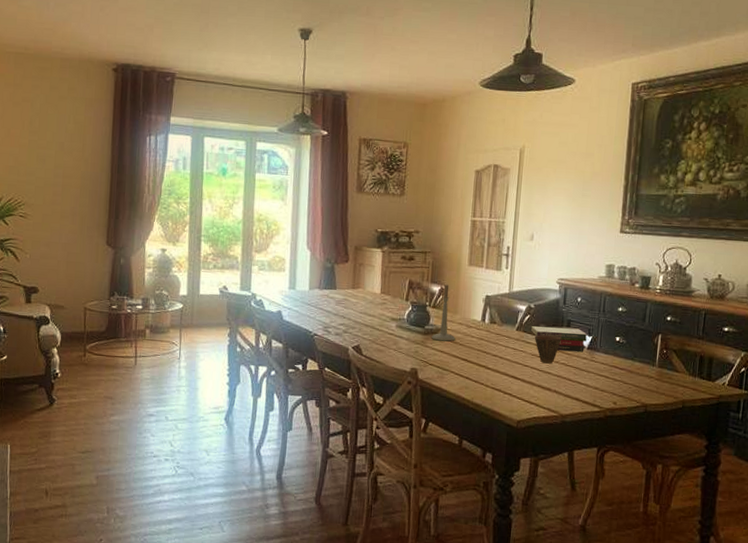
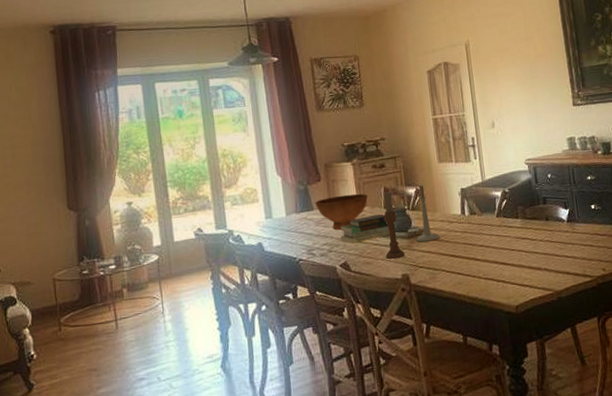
bowl: none [339,279,391,313] -> present [315,193,368,230]
books: none [357,305,407,330] -> present [340,214,390,245]
candlestick: none [398,285,417,351] -> present [383,192,405,259]
books: present [531,326,587,352] -> none [510,204,565,229]
cup: present [534,334,562,364] -> none [515,214,541,244]

